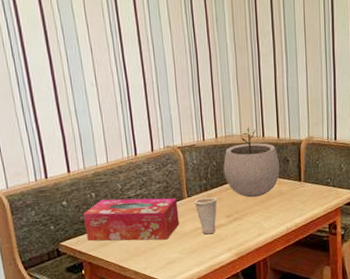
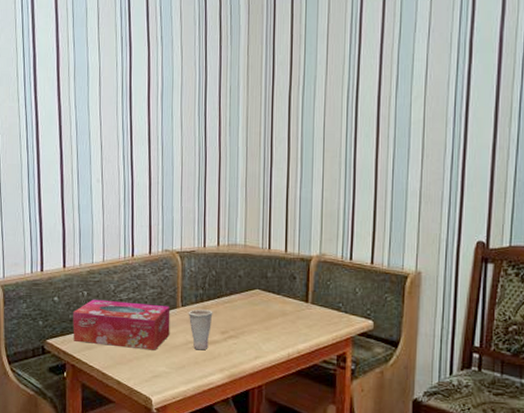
plant pot: present [223,127,280,198] -> none [223,237,286,315]

